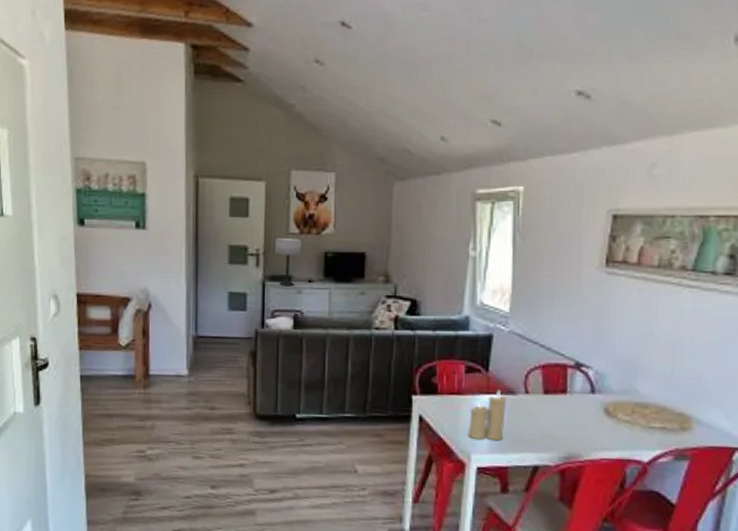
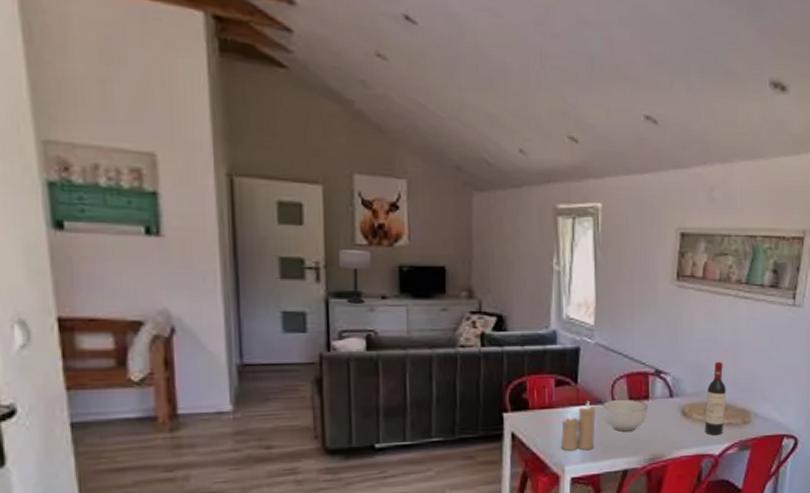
bowl: none [514,390,566,426] -> present [603,399,649,432]
wine bottle: none [631,357,662,440] -> present [704,361,727,435]

